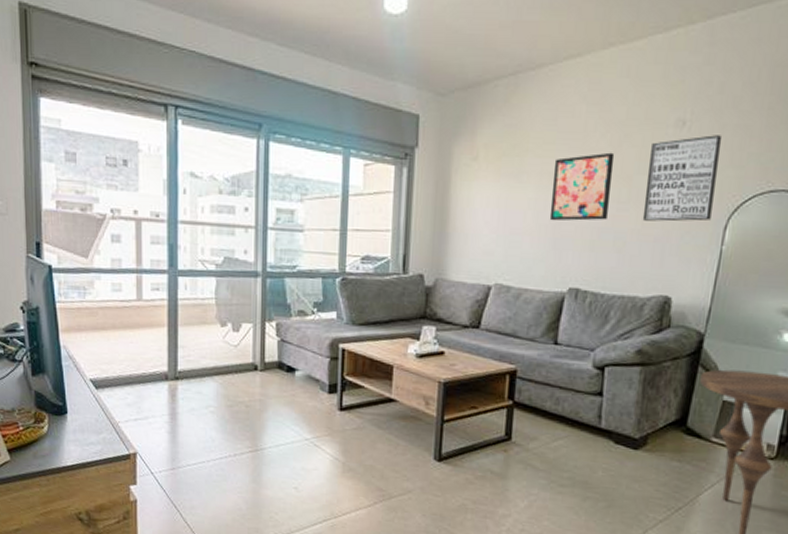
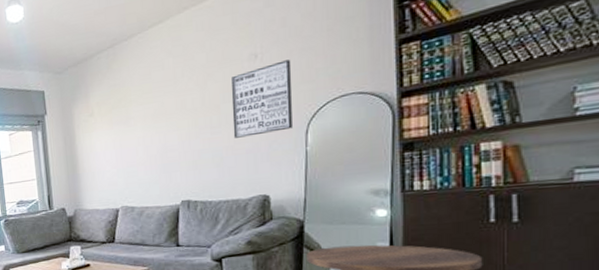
wall art: present [549,152,615,221] -> none [154,90,204,152]

